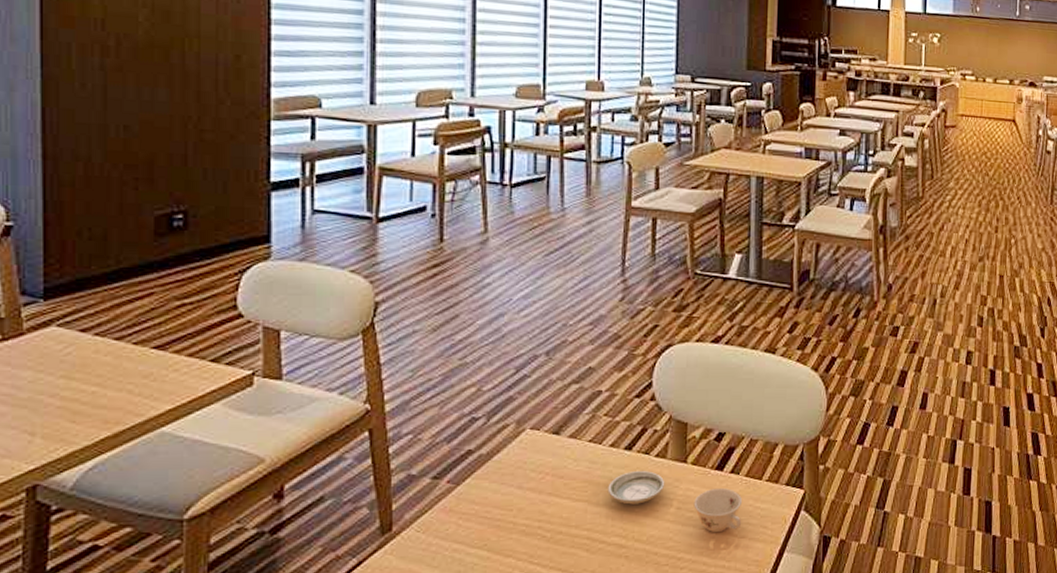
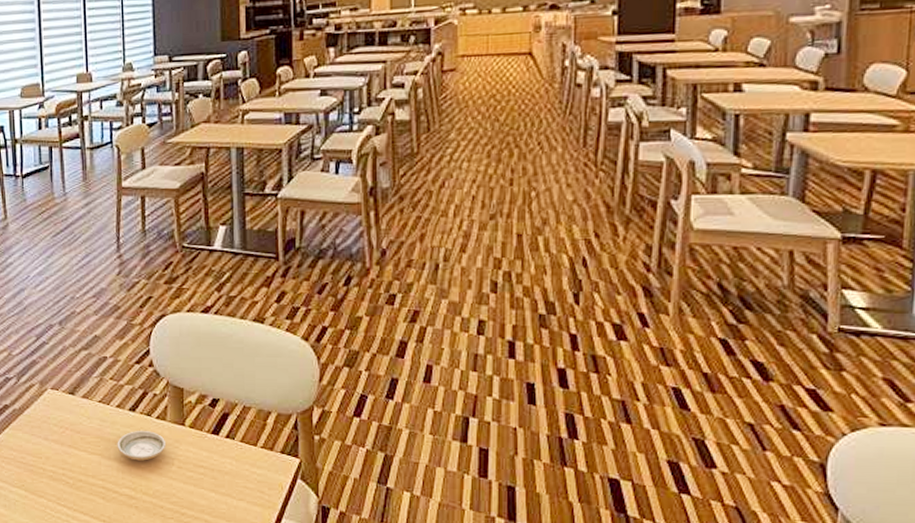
teacup: present [693,488,743,533] -> none [193,452,240,494]

